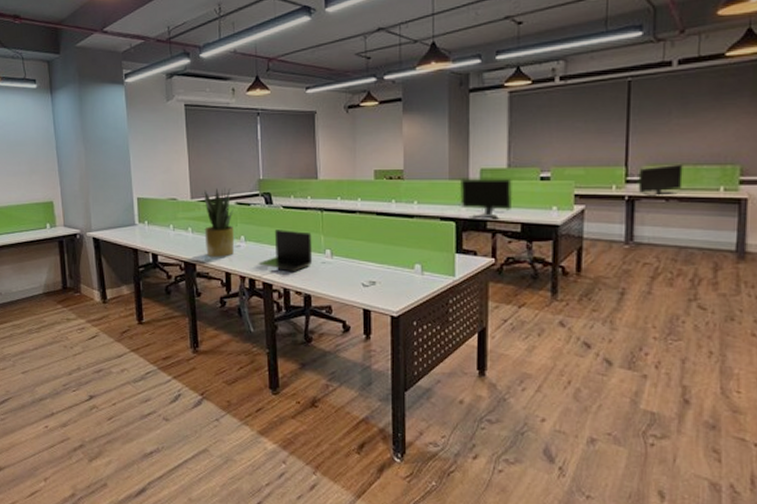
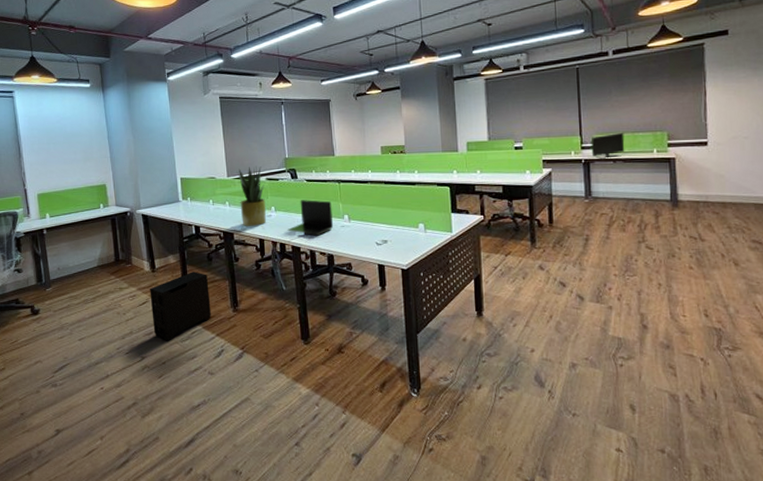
computer tower: none [100,305,168,381] -> present [150,272,211,341]
computer monitor: present [459,178,513,219] -> none [450,149,495,184]

